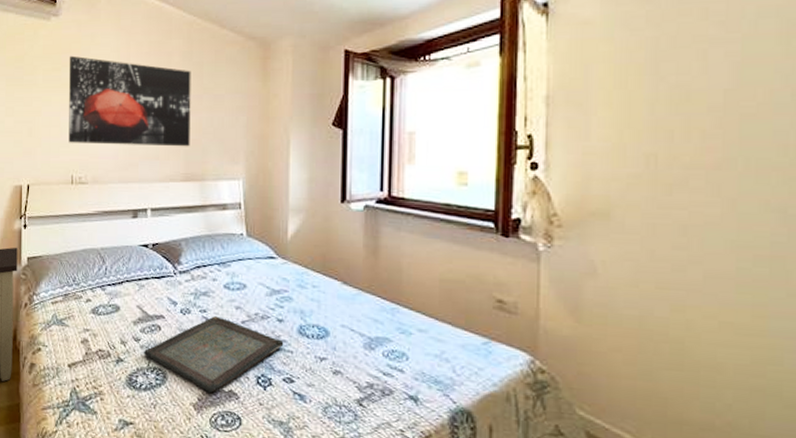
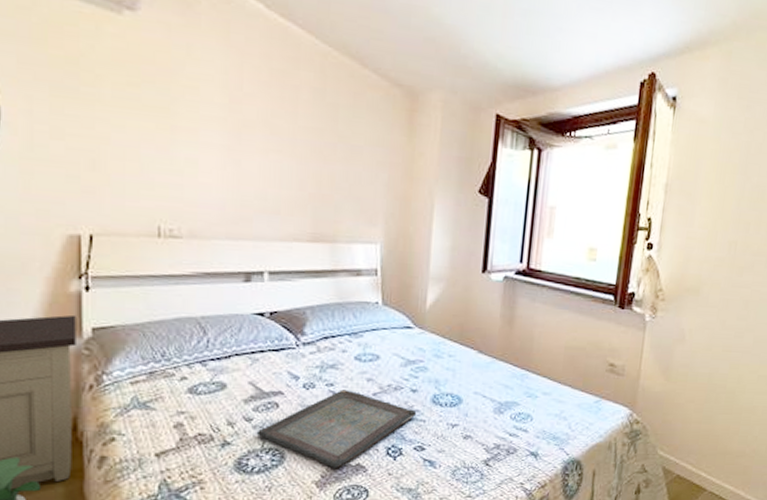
wall art: present [68,55,191,147] -> none [152,68,324,203]

